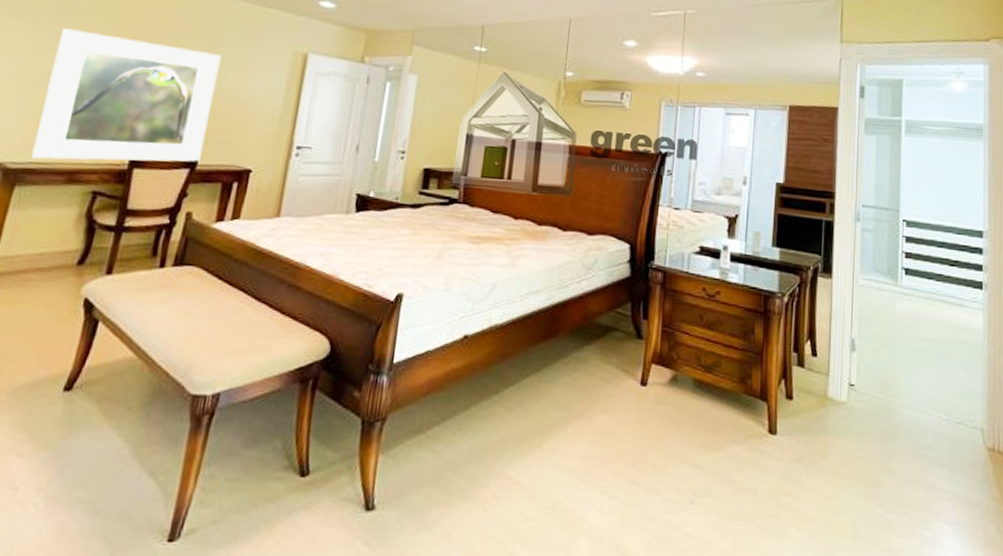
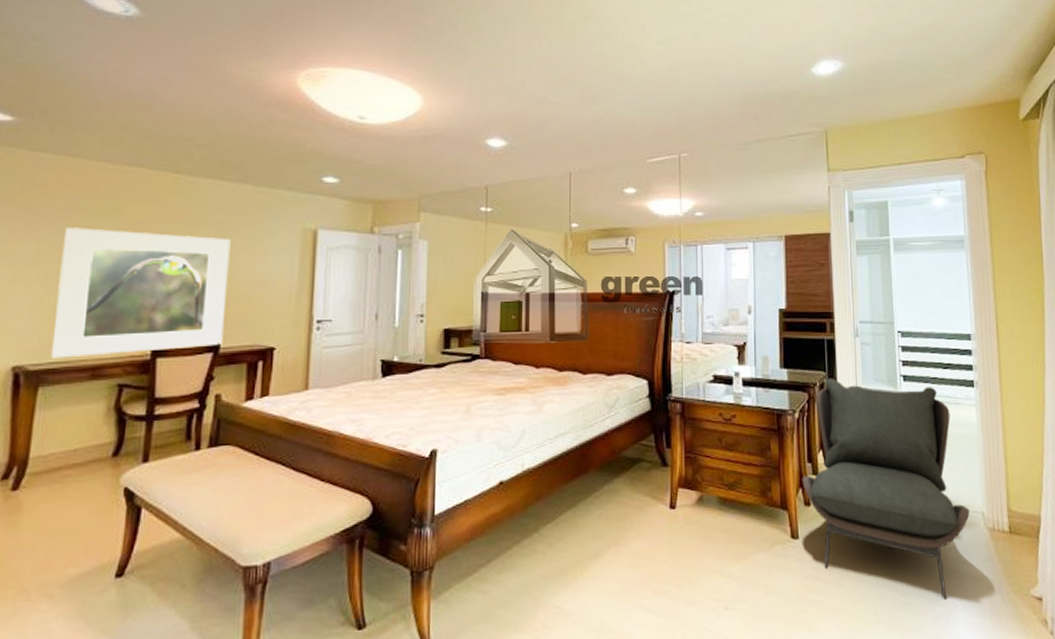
armless chair: none [786,262,968,523] -> present [802,377,970,600]

